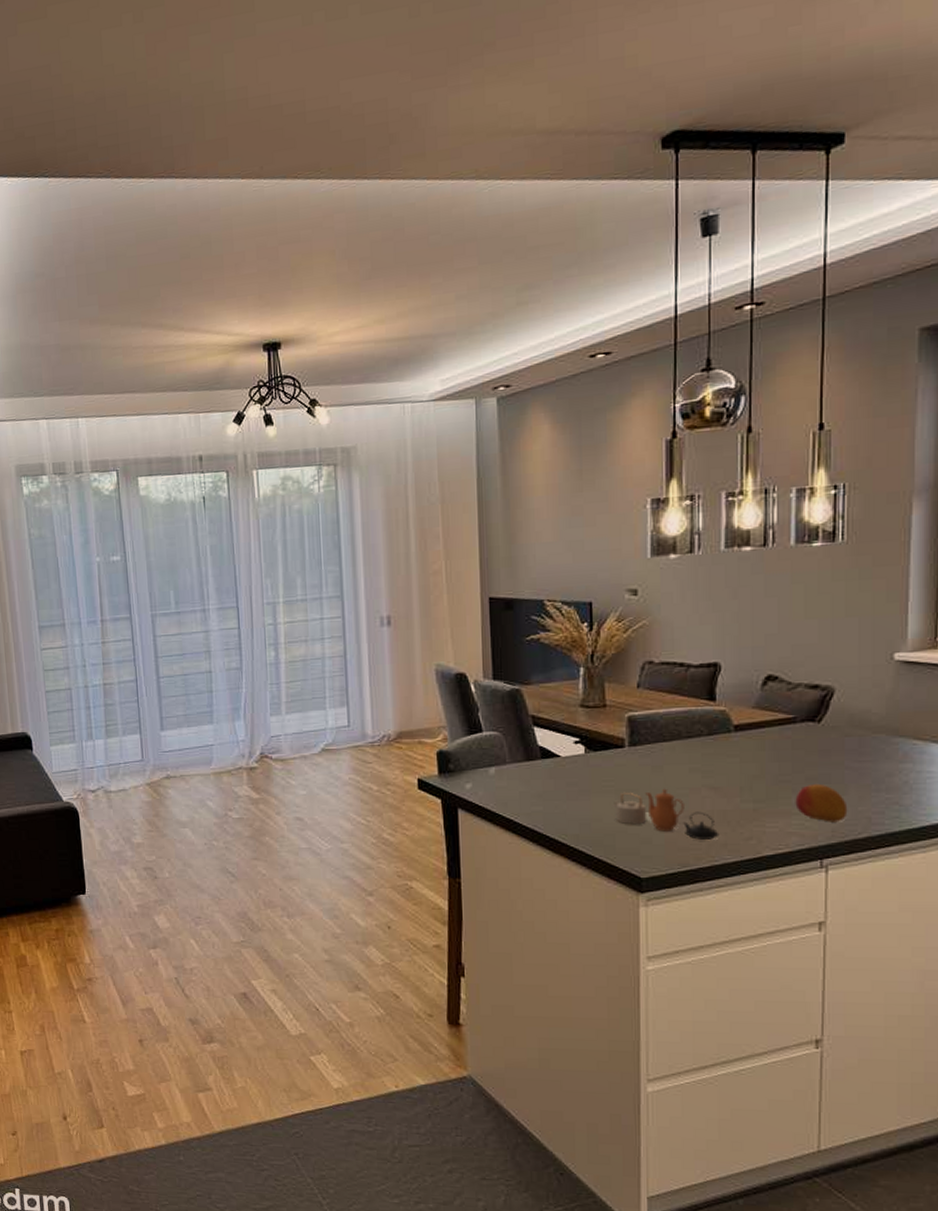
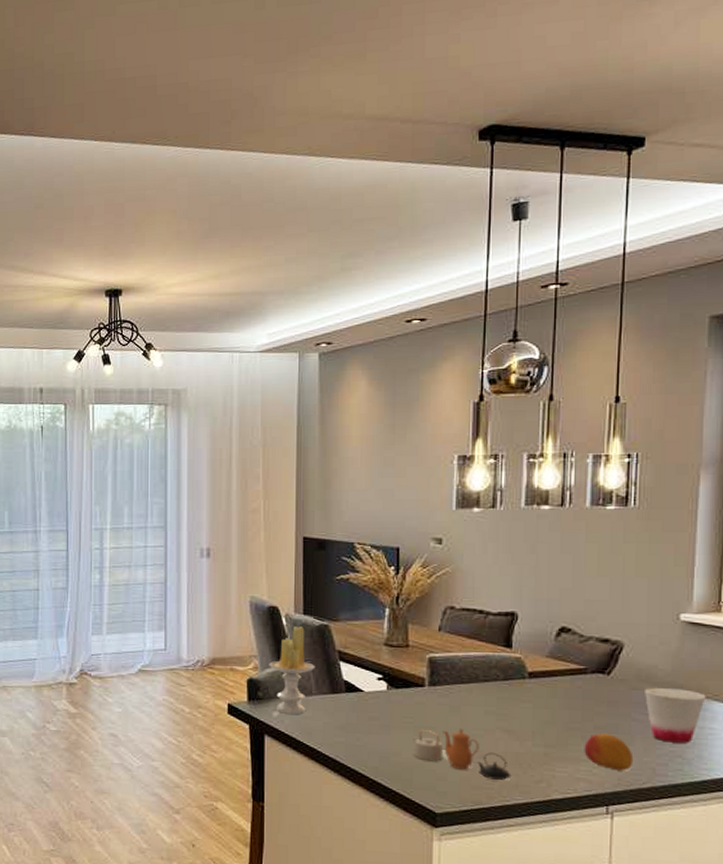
candle: none [459,692,508,785] -> present [269,626,315,714]
cup: none [857,731,923,789] -> present [643,687,706,743]

